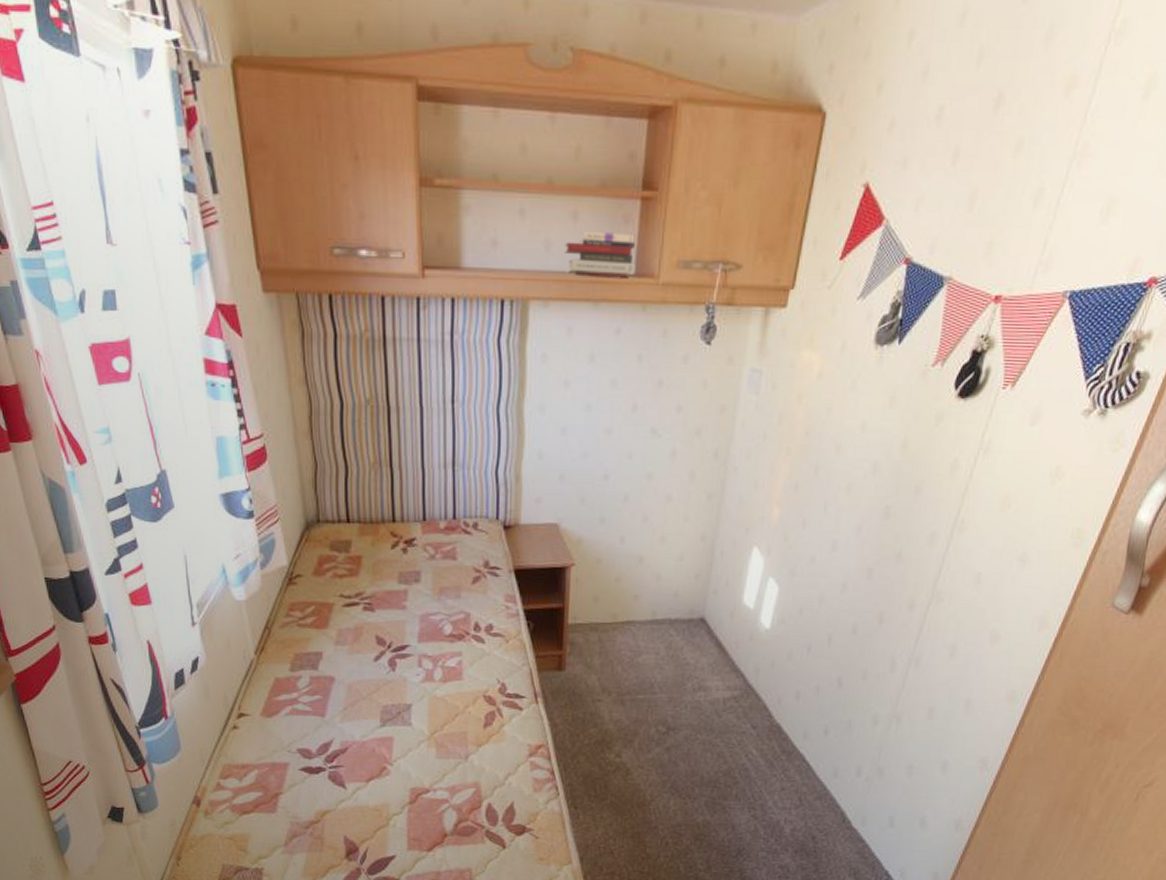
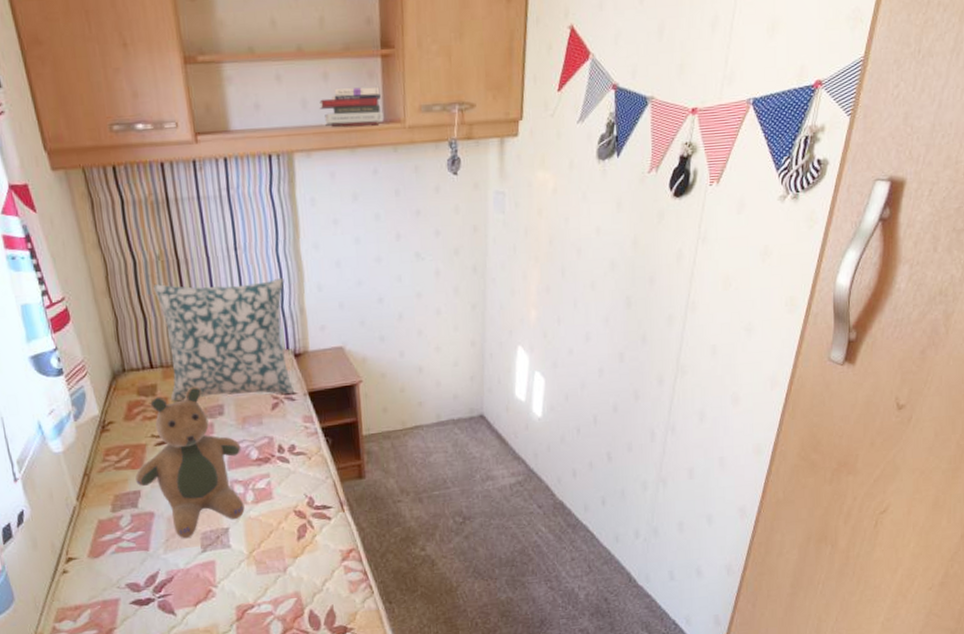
teddy bear: none [319,548,434,710] -> present [135,386,245,539]
pillow: none [359,431,502,569] -> present [153,277,294,402]

